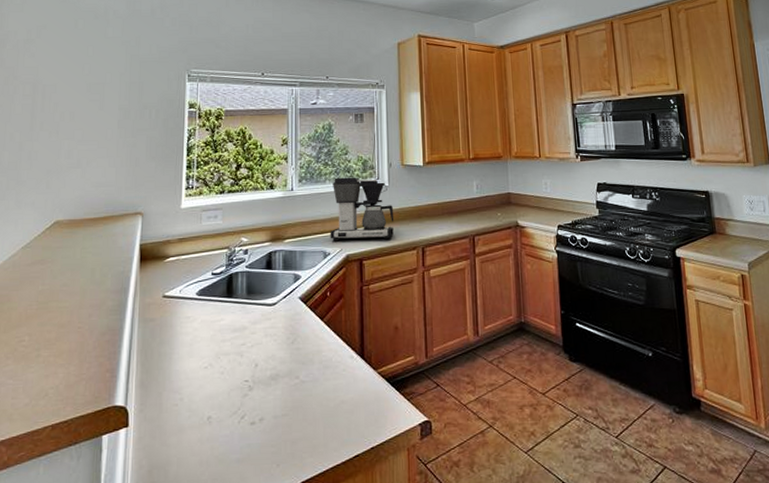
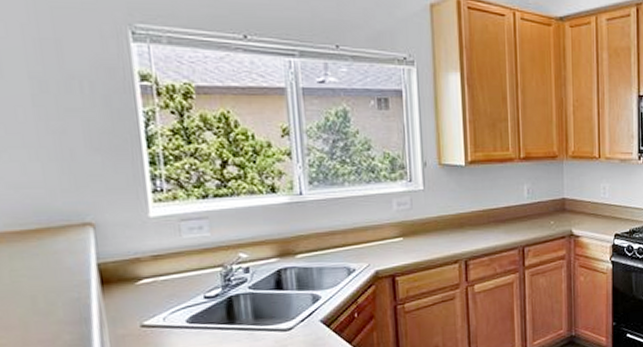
coffee maker: present [330,177,394,240] -> none [353,178,432,254]

